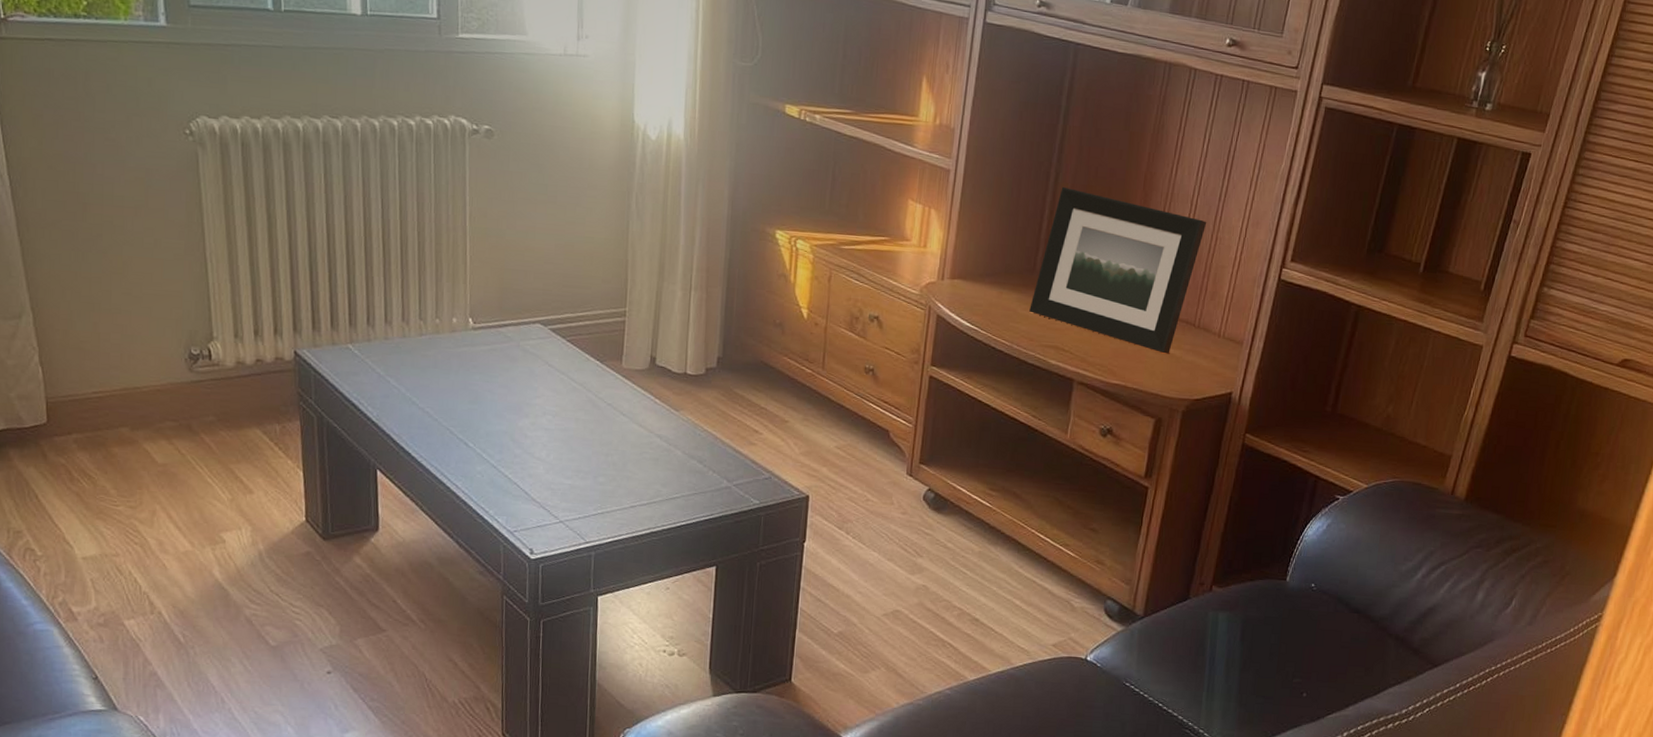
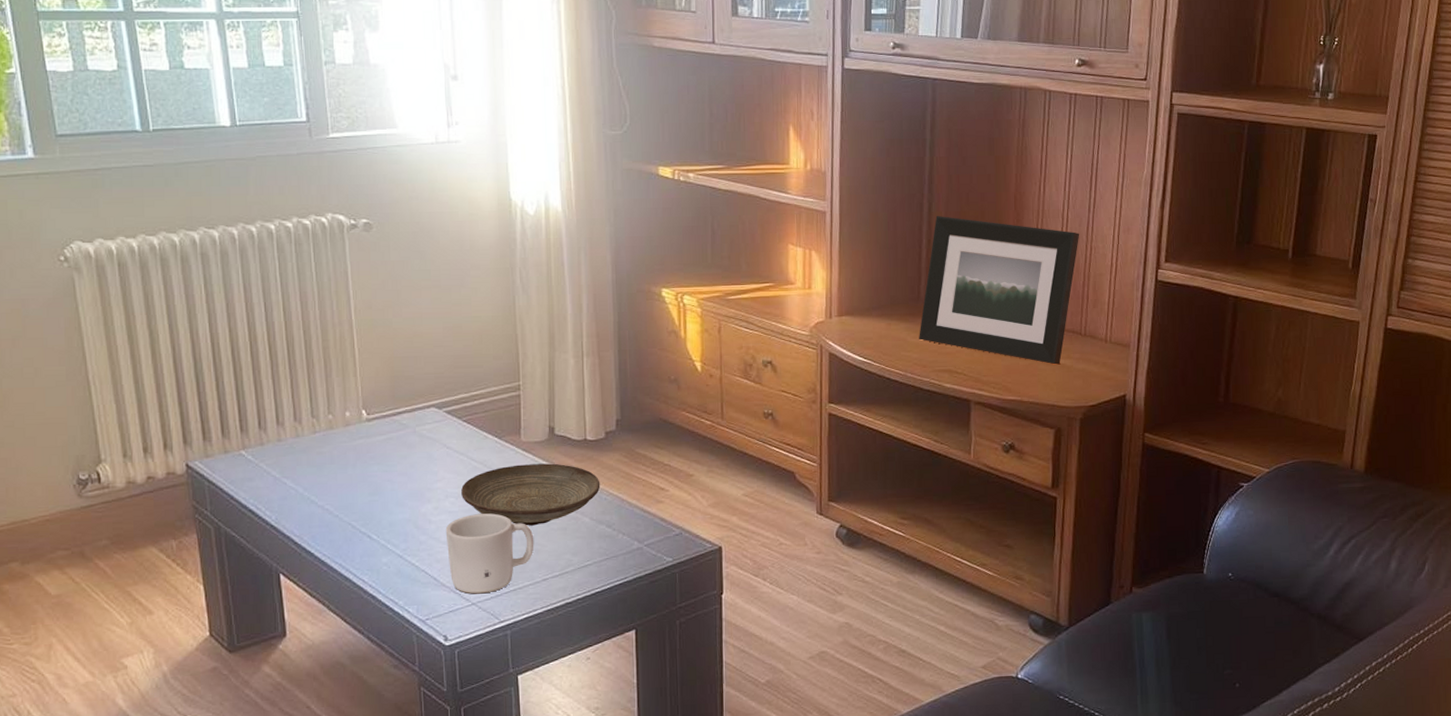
mug: none [540,434,626,513] -> present [445,513,534,594]
decorative bowl: none [559,390,696,453] -> present [461,463,601,526]

